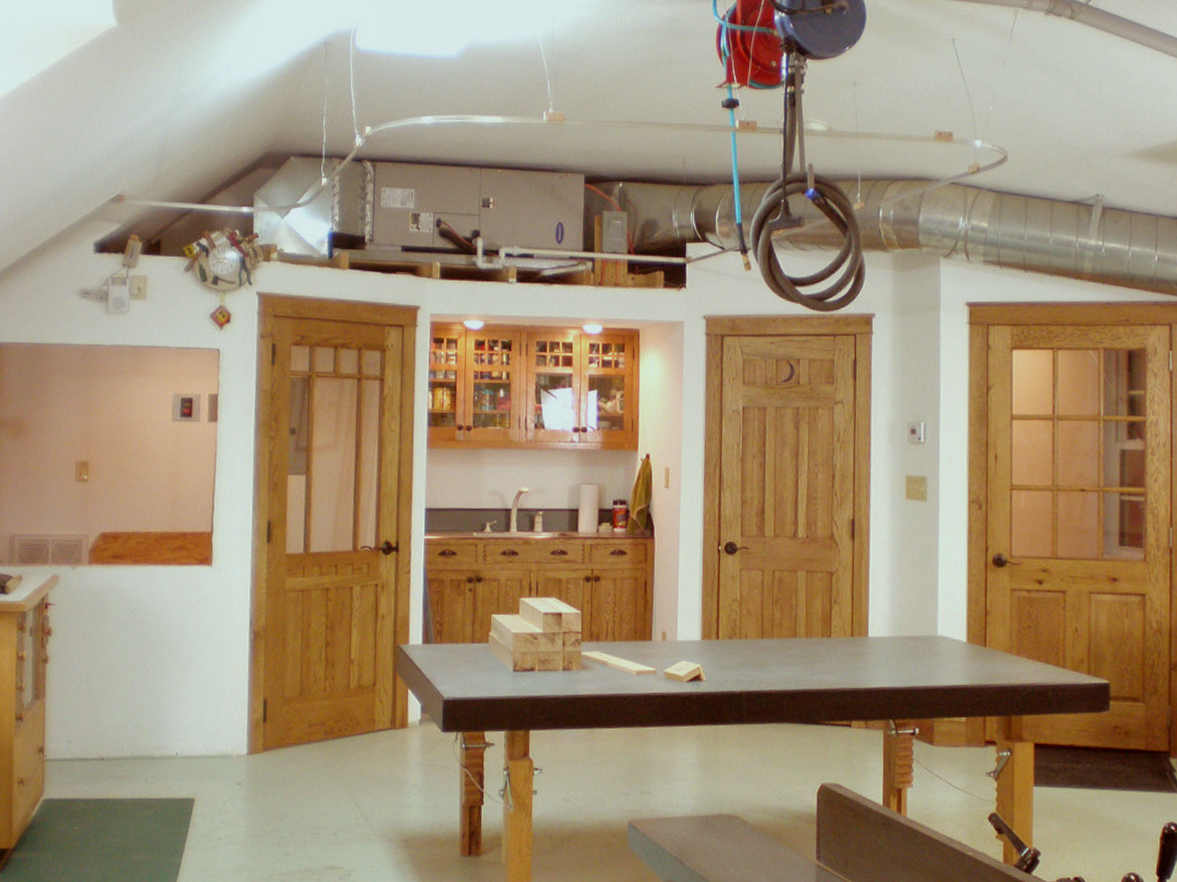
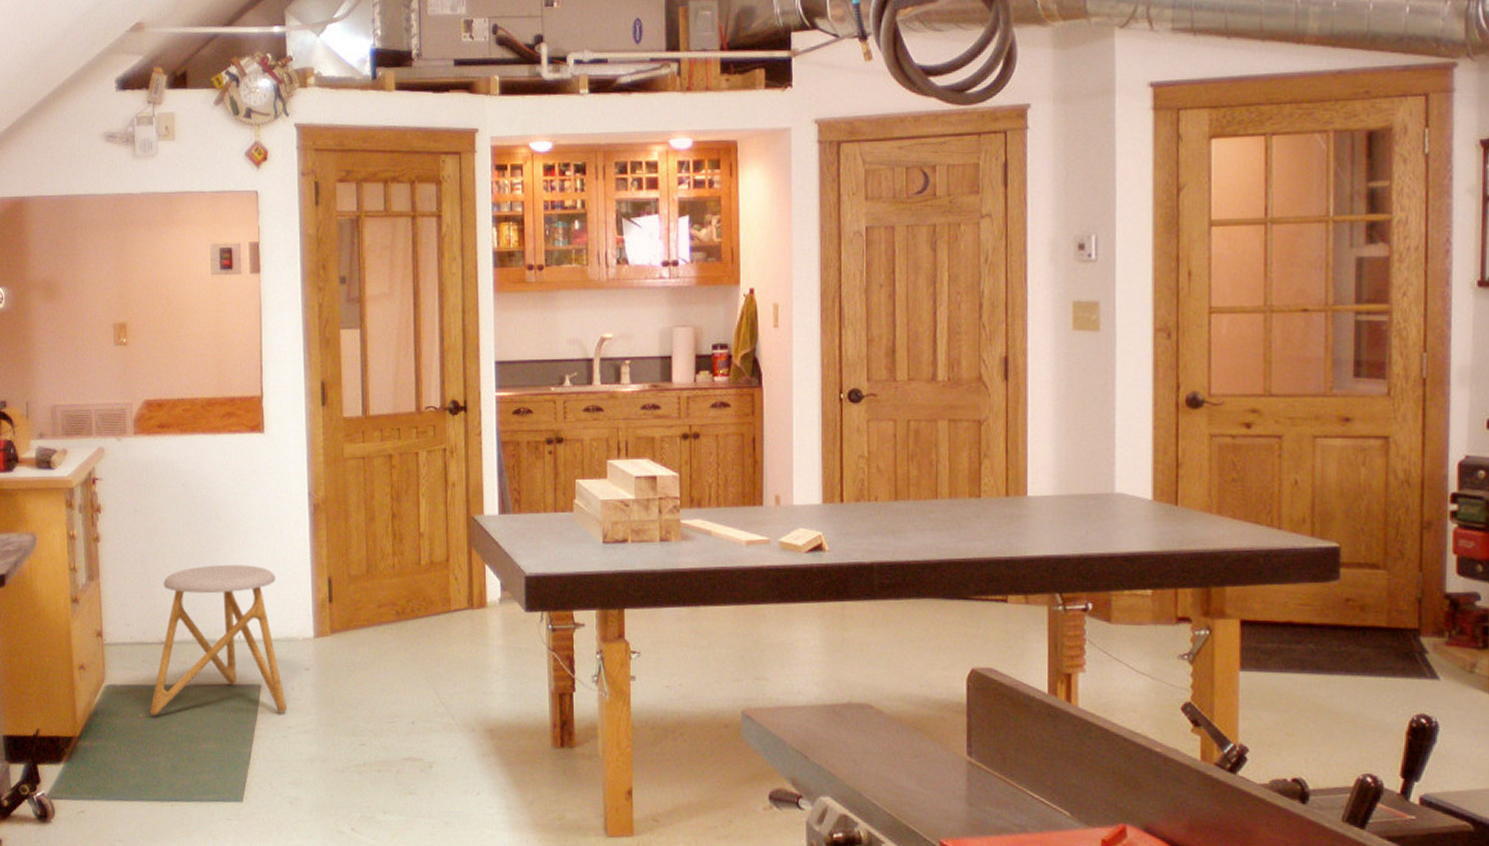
stool: none [86,686,218,828] -> present [150,564,287,715]

